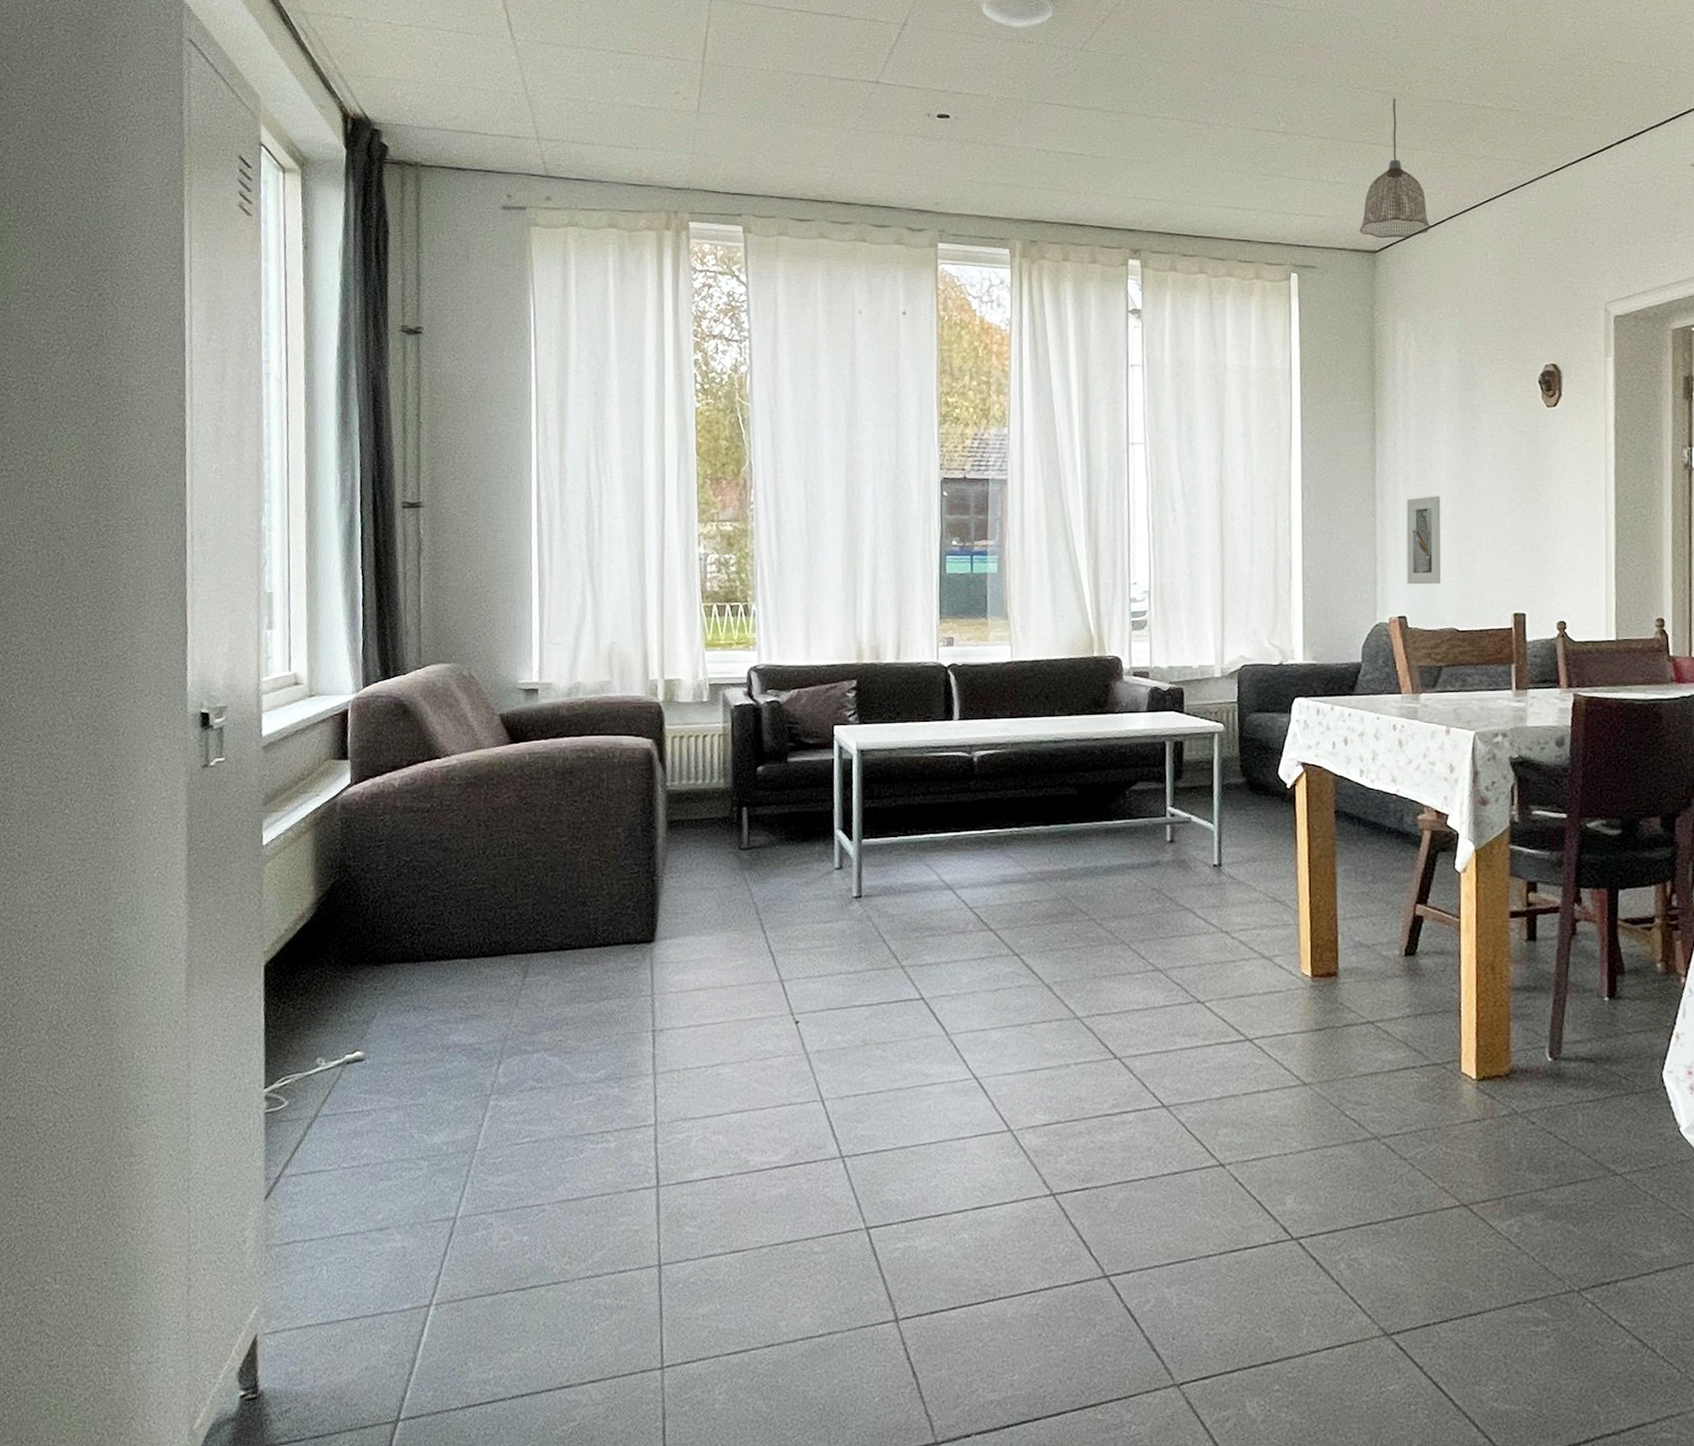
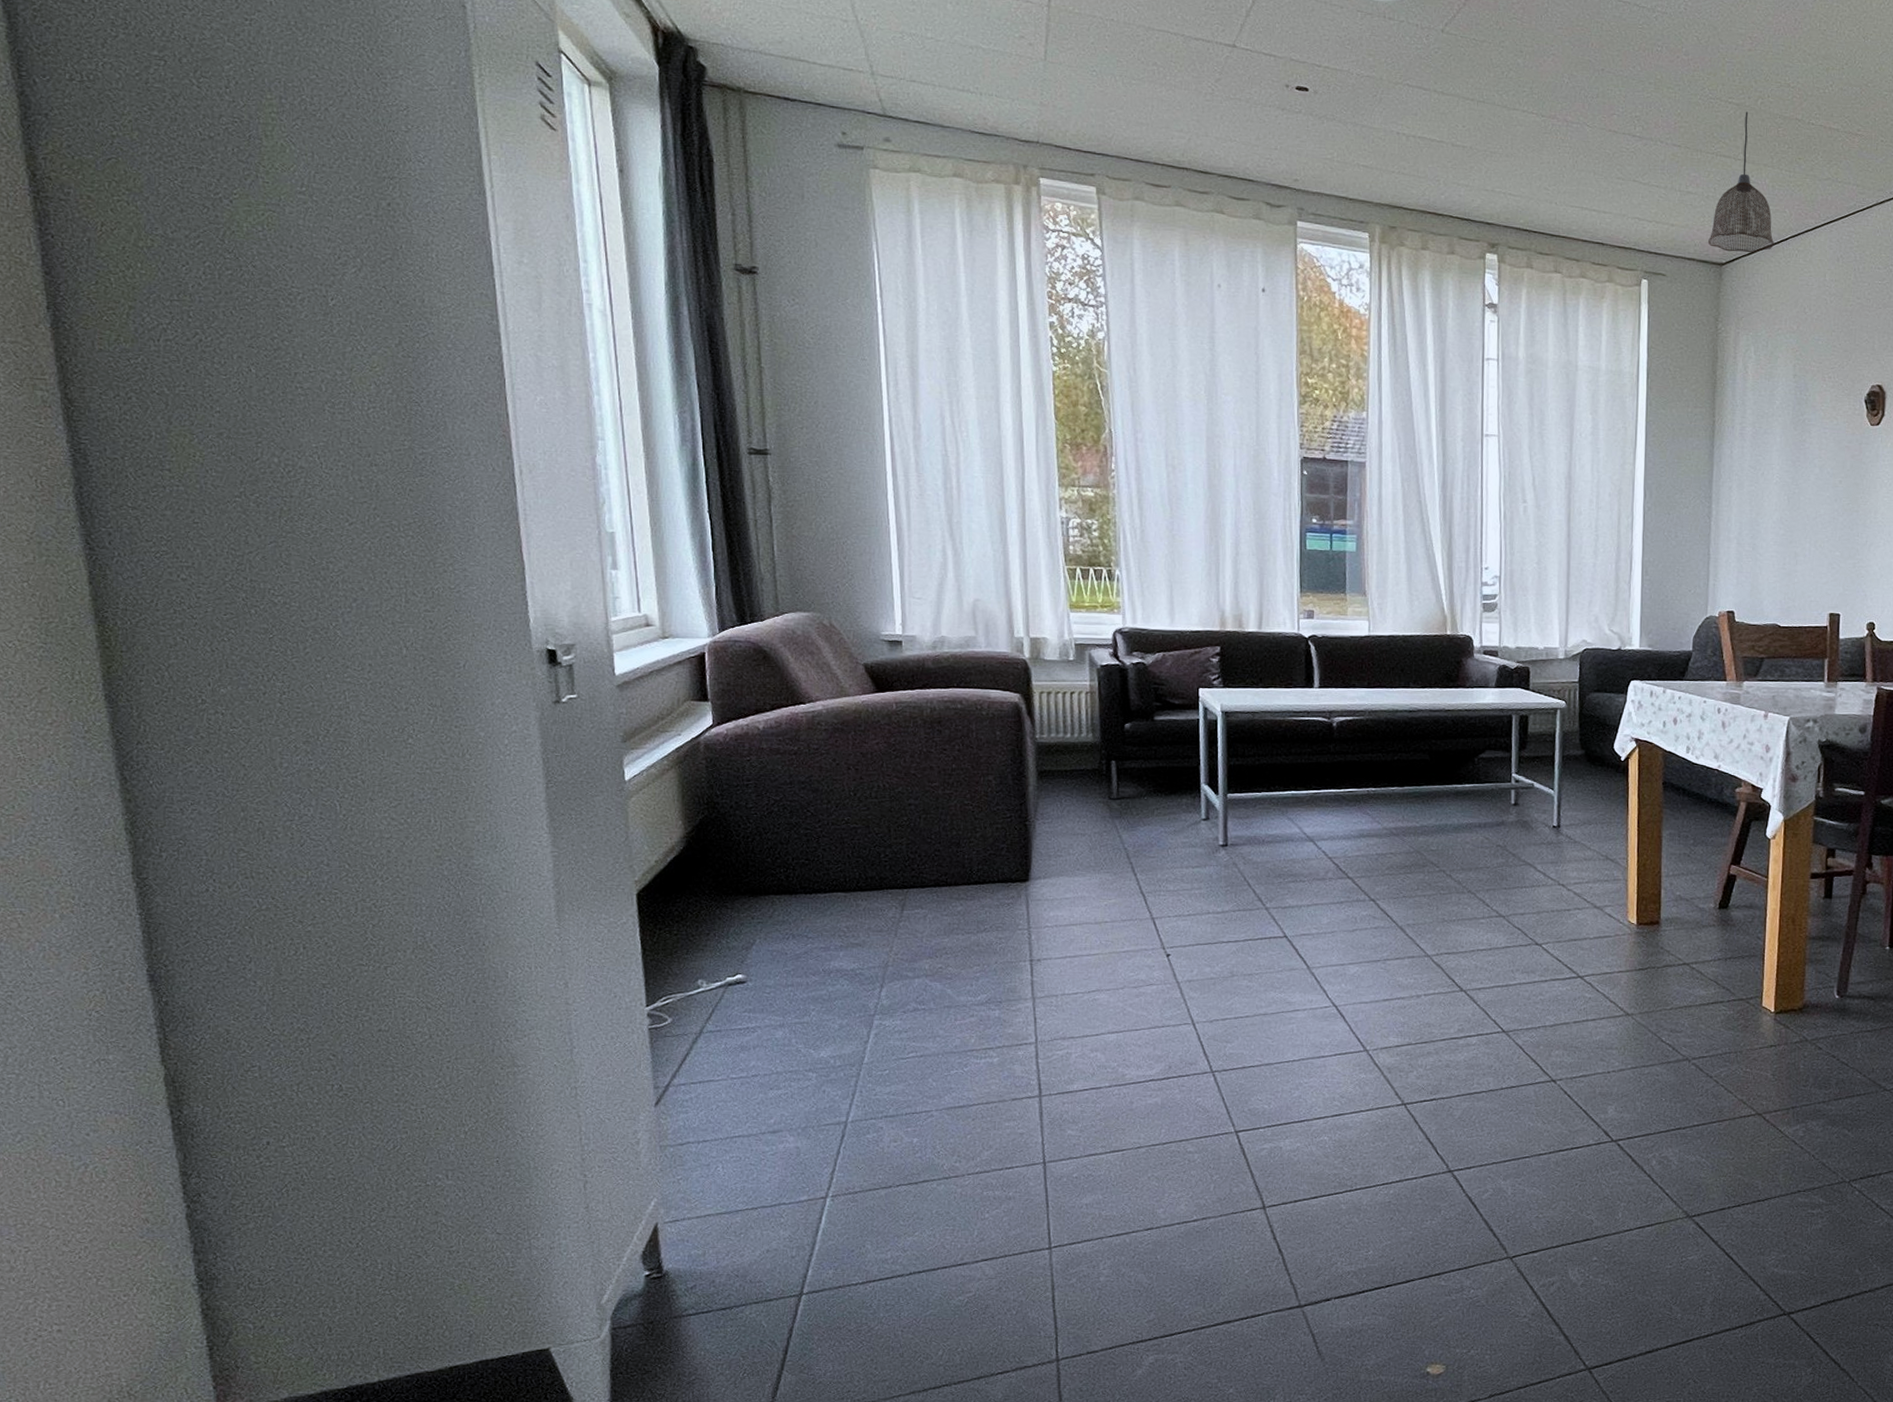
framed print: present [1406,496,1441,585] -> none [1736,502,1771,584]

